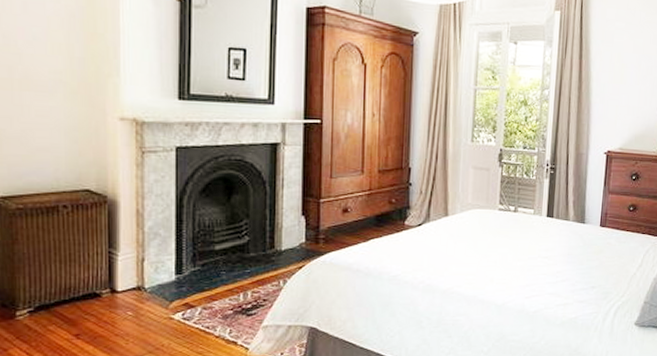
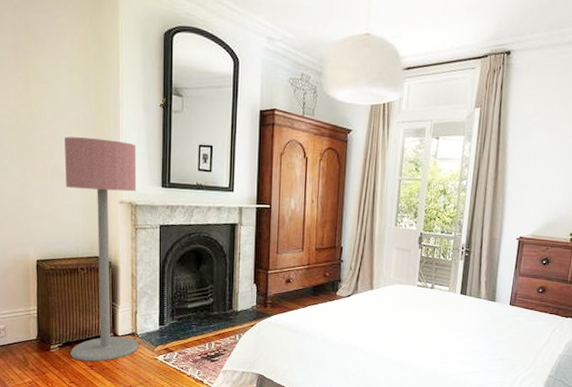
floor lamp: none [40,35,147,329] -> present [65,136,139,362]

